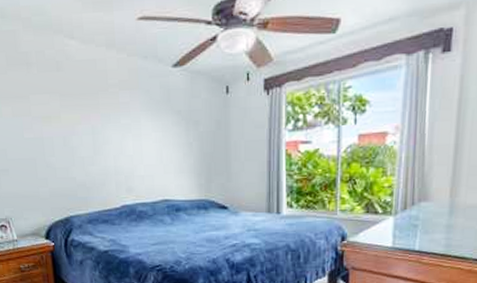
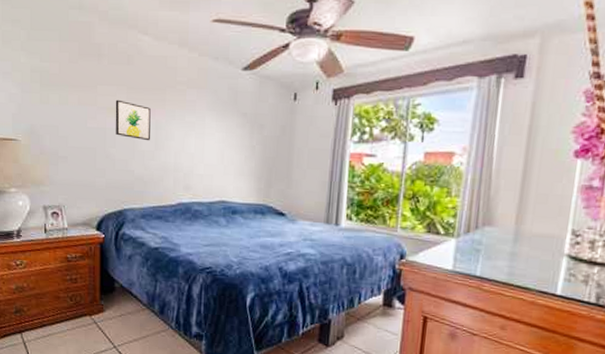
wall art: none [49,107,88,147] -> present [115,99,151,141]

